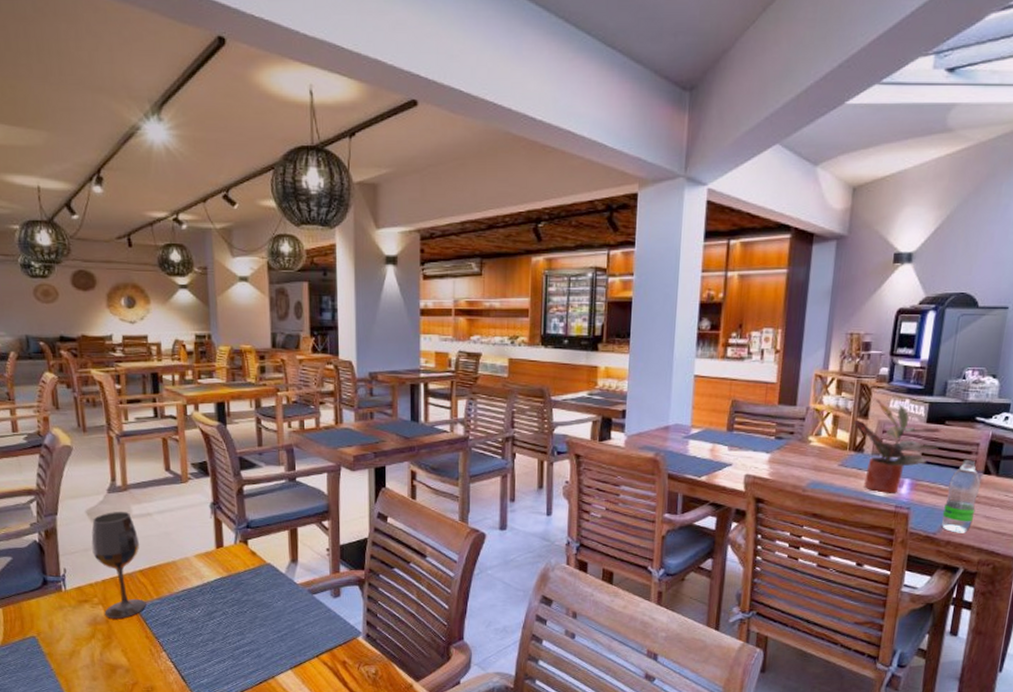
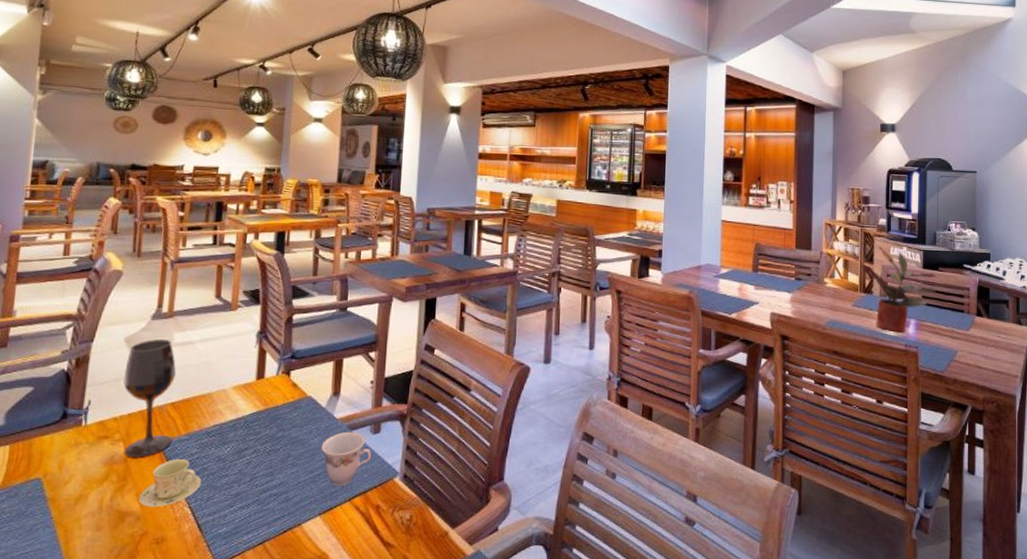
cup and saucer: none [125,619,179,661] -> present [139,458,201,507]
teacup: none [285,595,335,645] -> present [321,431,372,487]
bottle: present [941,460,981,533] -> none [946,303,976,372]

